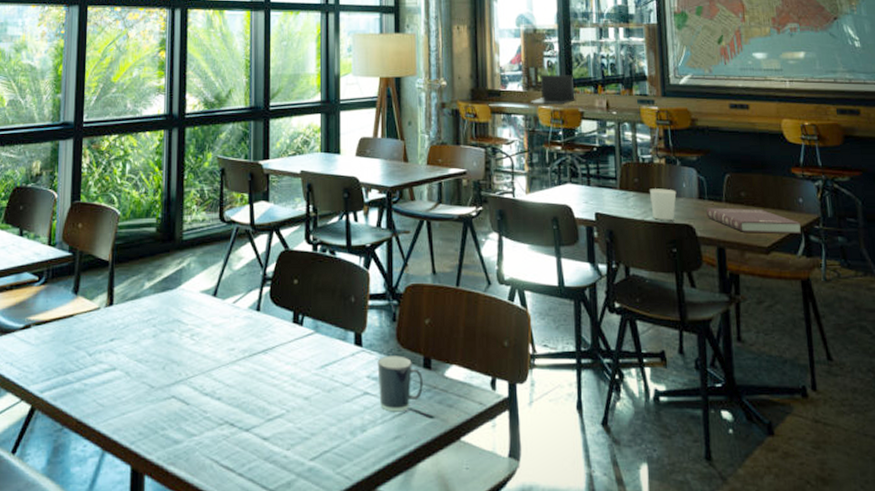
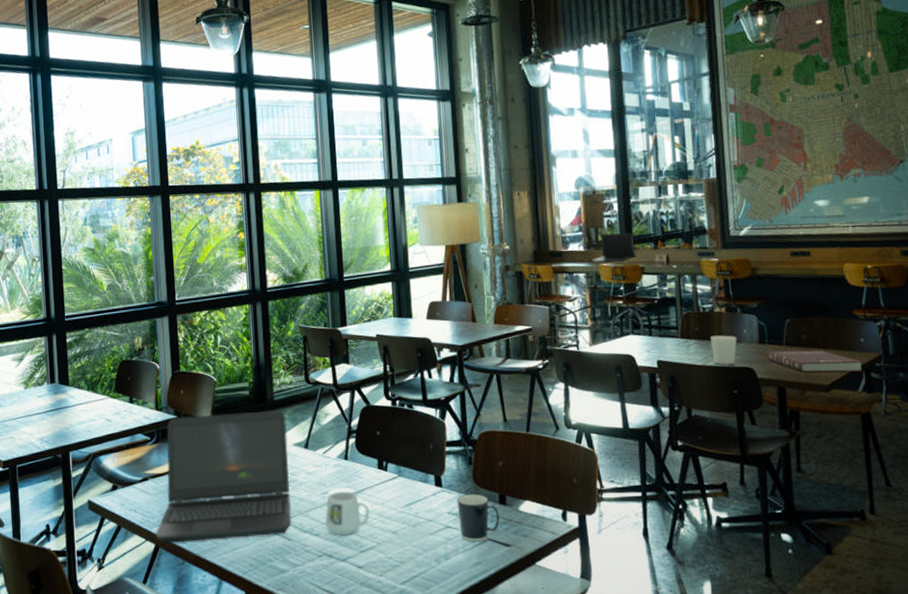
laptop computer: none [32,251,196,405] -> present [155,410,291,544]
mug: none [229,347,282,399] -> present [324,490,371,535]

